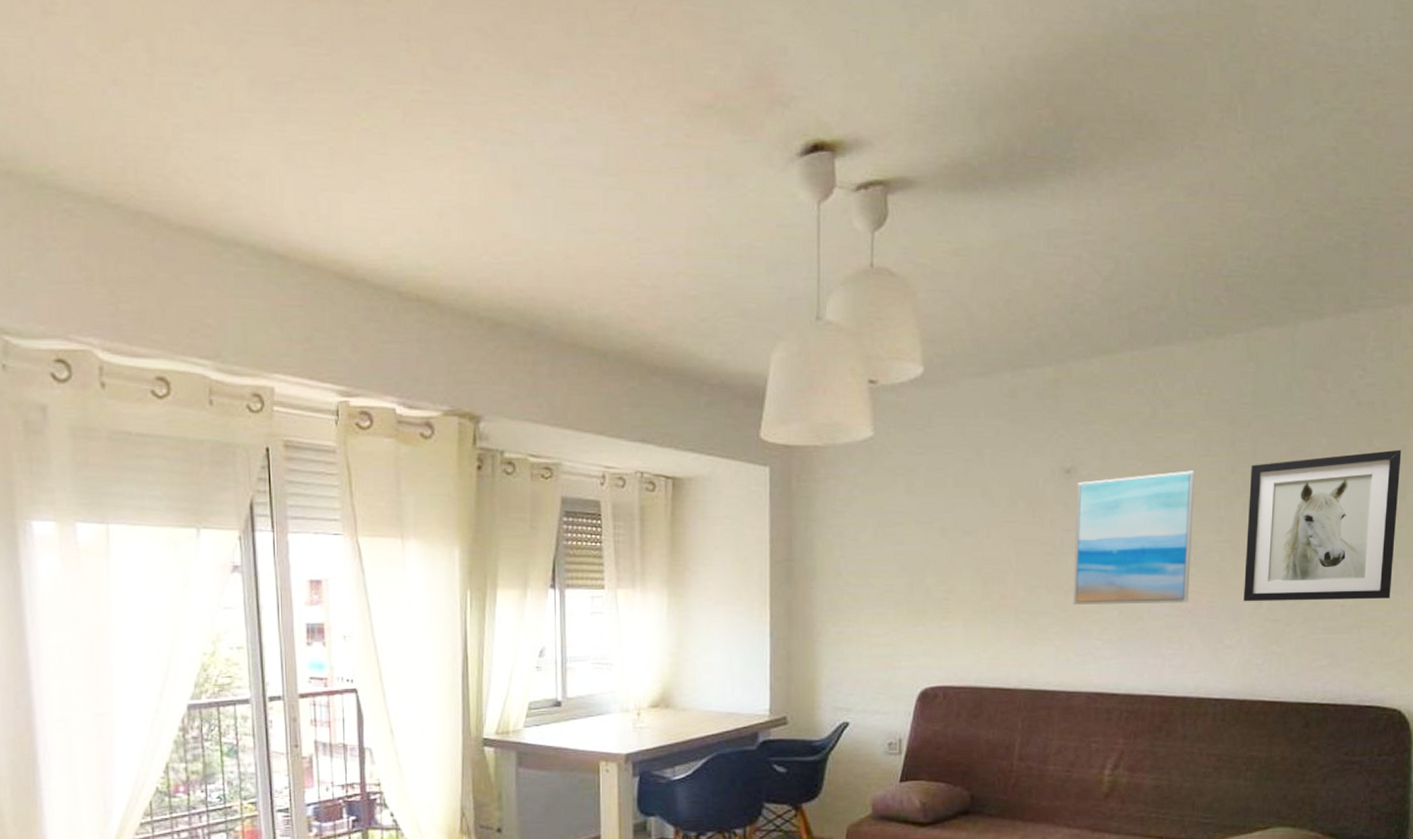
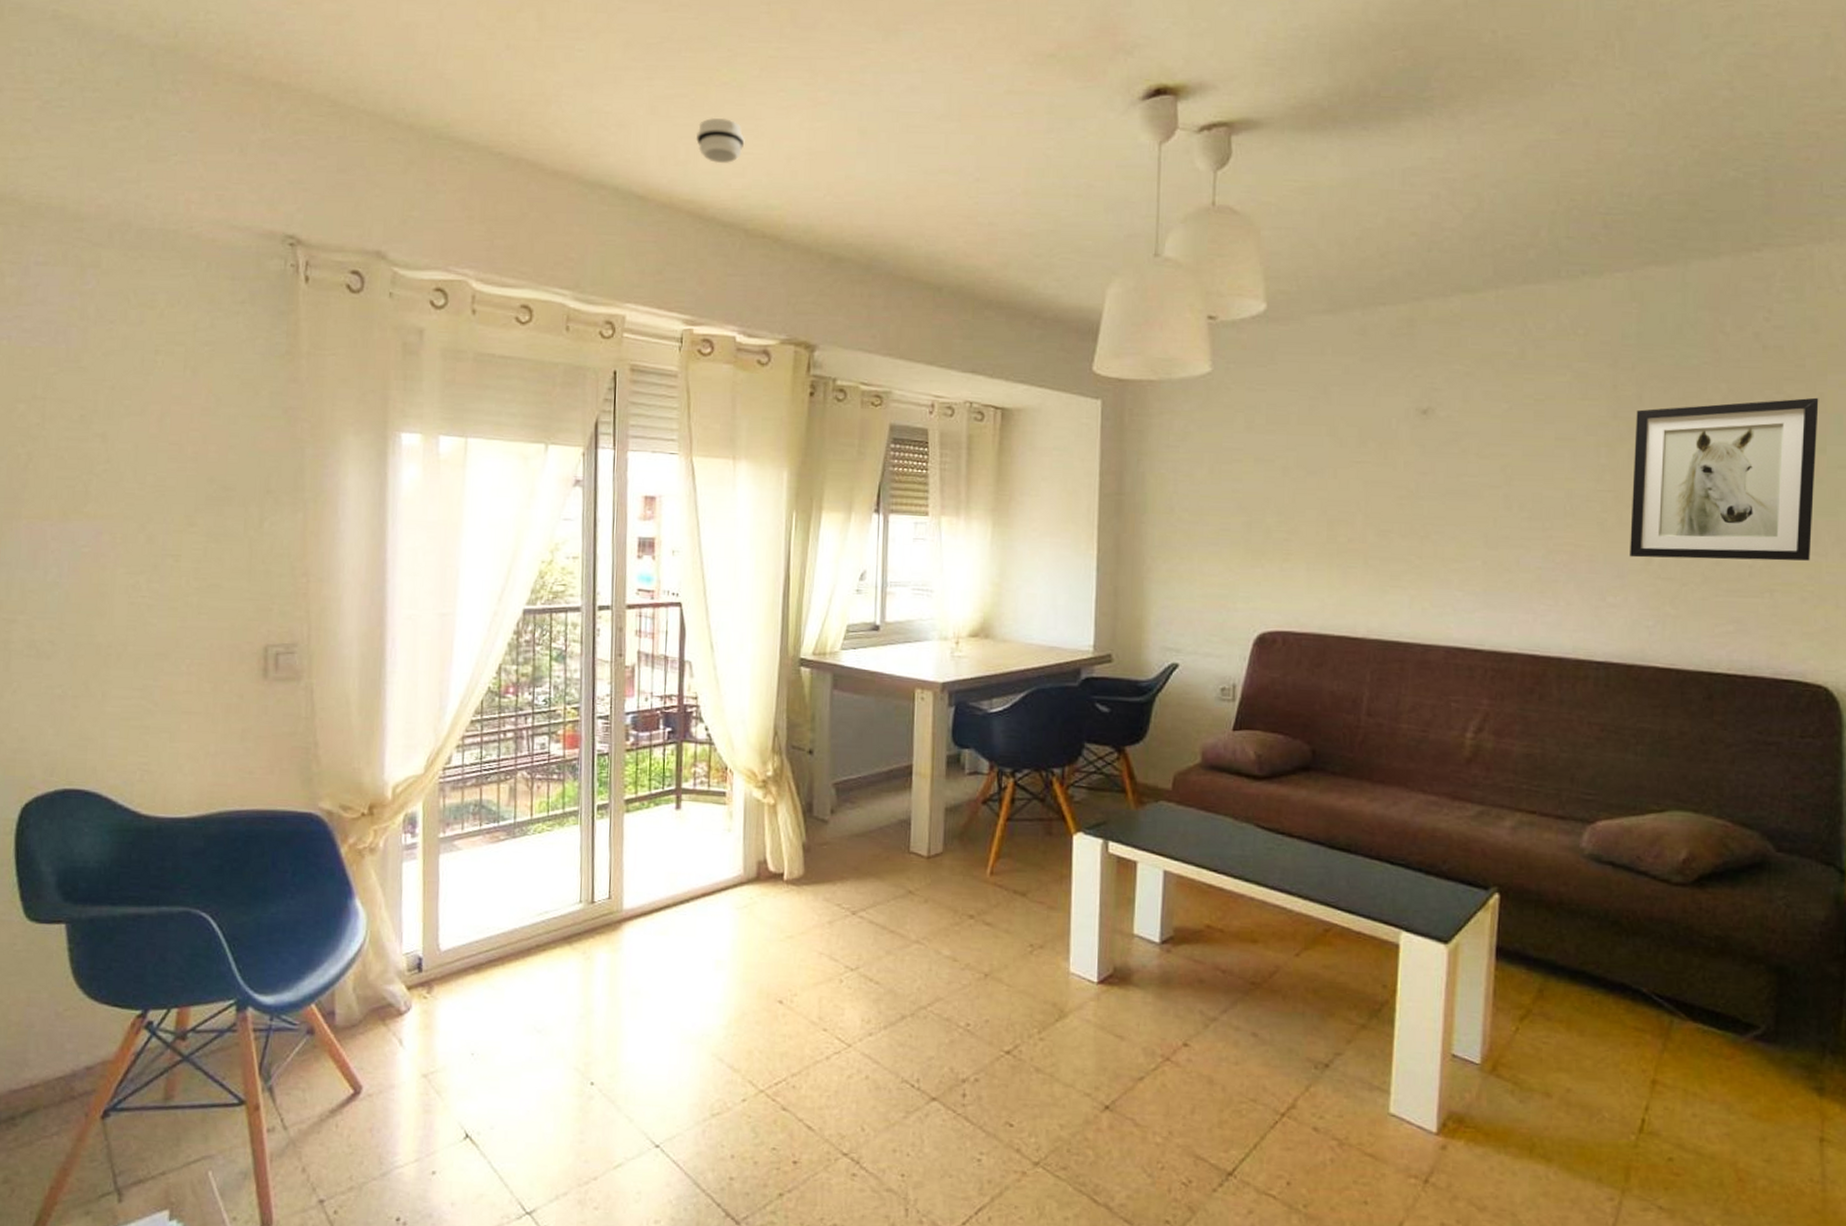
smoke detector: none [337,167,392,220] -> present [695,117,745,164]
wall art: present [1073,470,1196,606] -> none [1429,414,1571,556]

